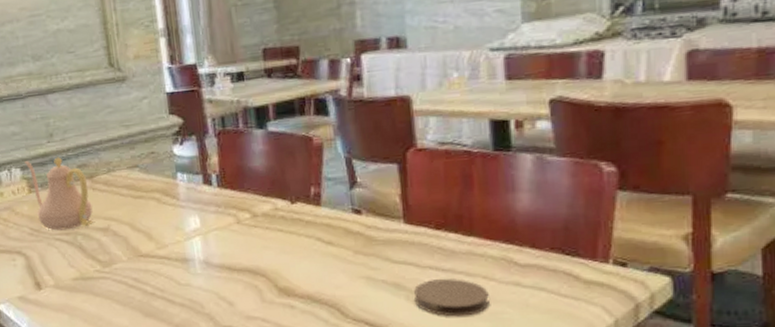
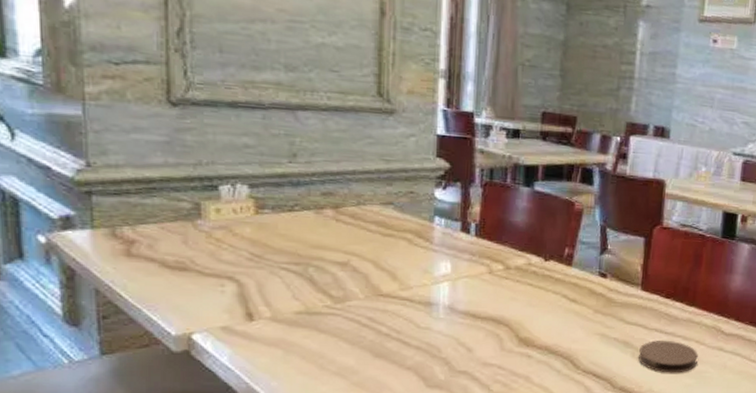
teapot: present [24,157,93,231] -> none [255,178,332,260]

